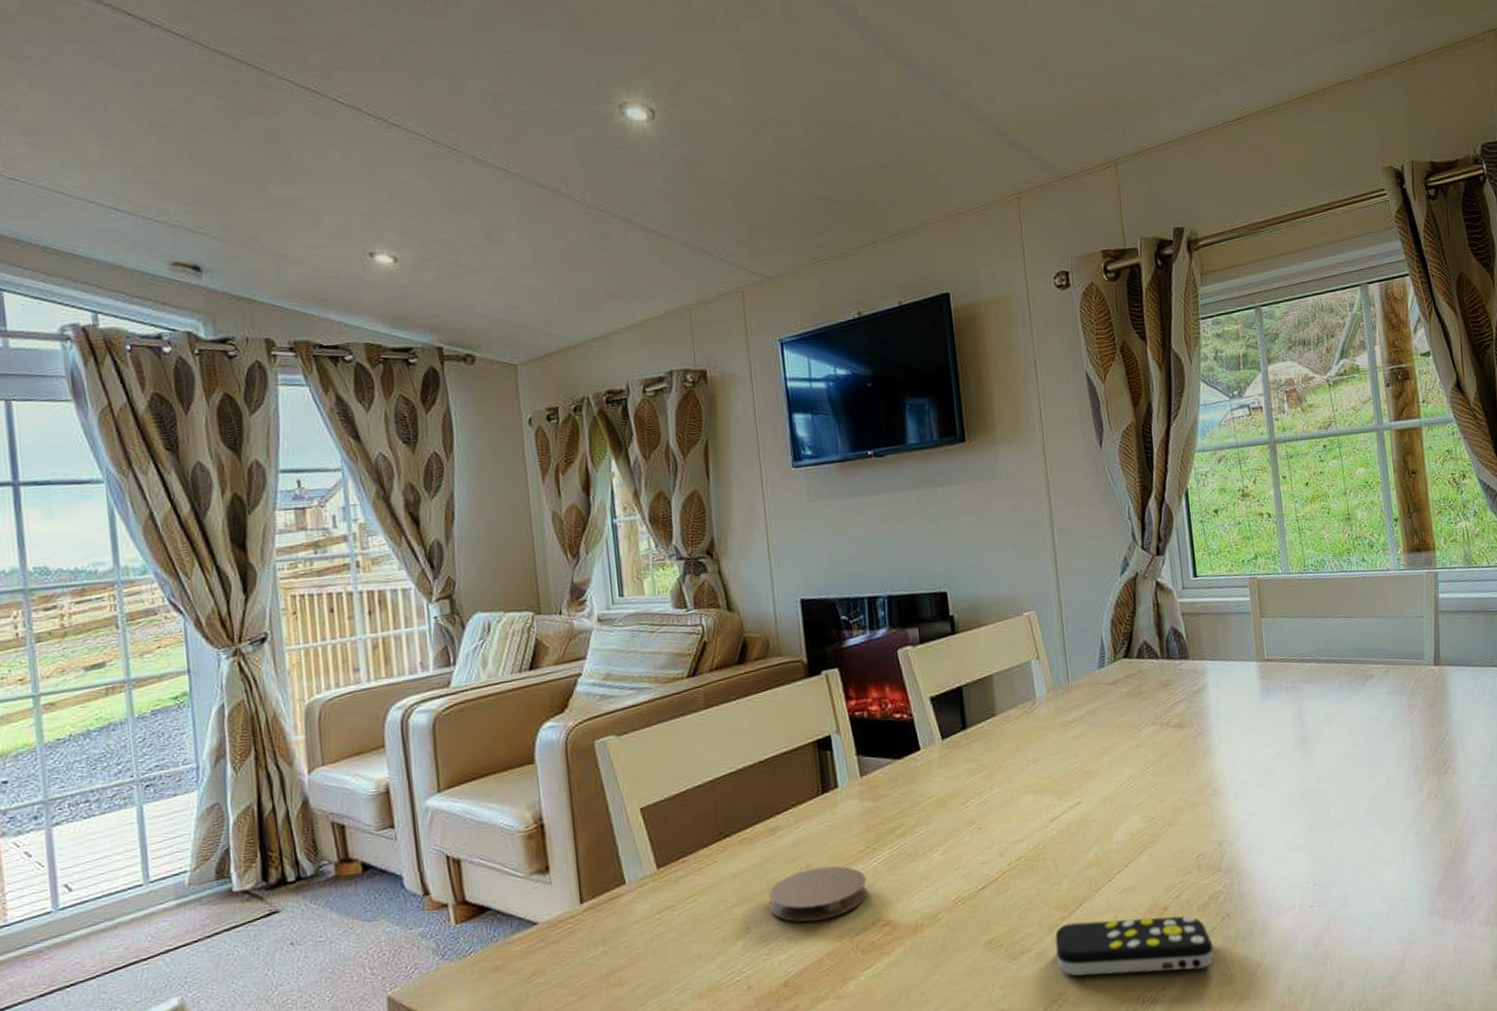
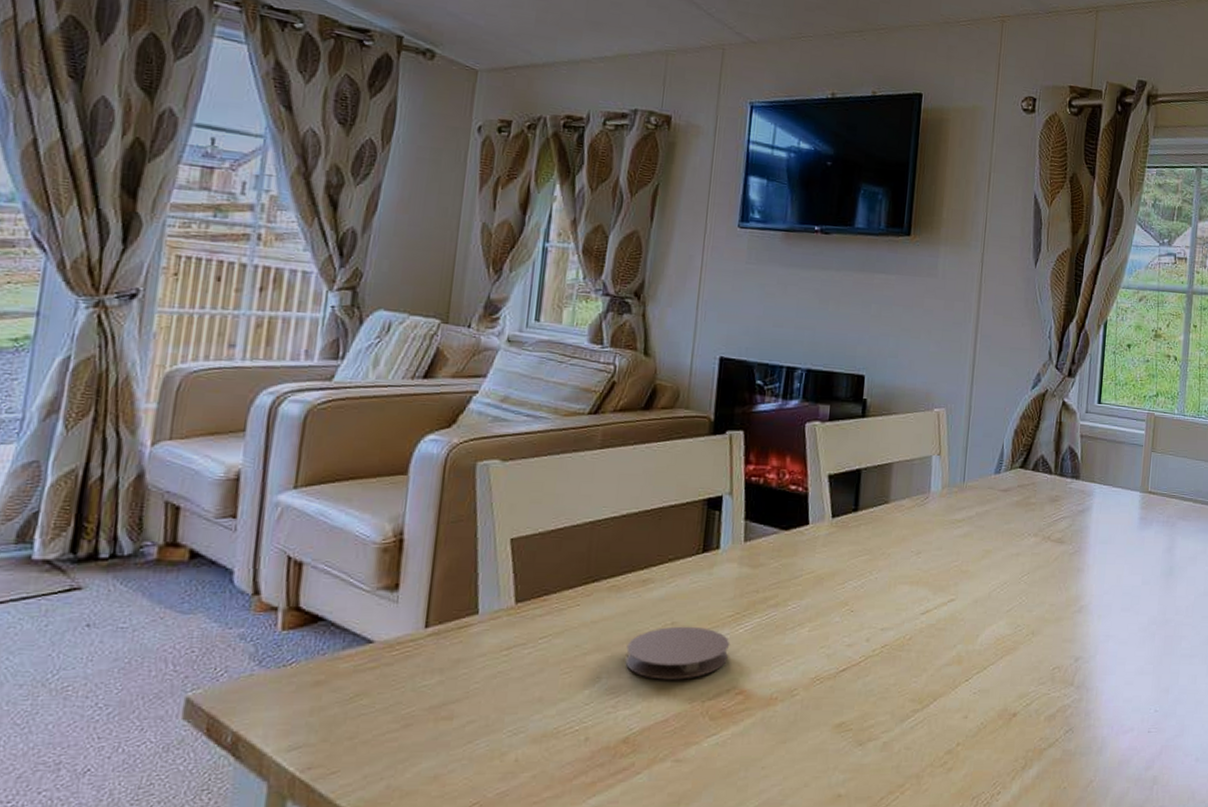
remote control: present [1055,915,1215,976] -> none [901,716,1053,778]

